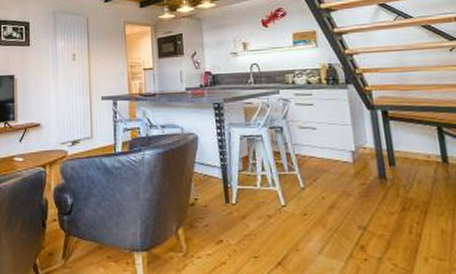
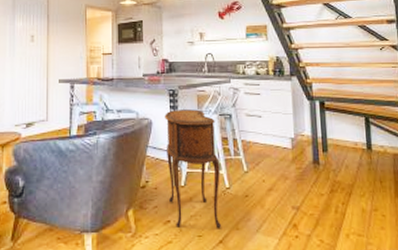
side table: none [210,123,280,250] -> present [165,109,222,229]

